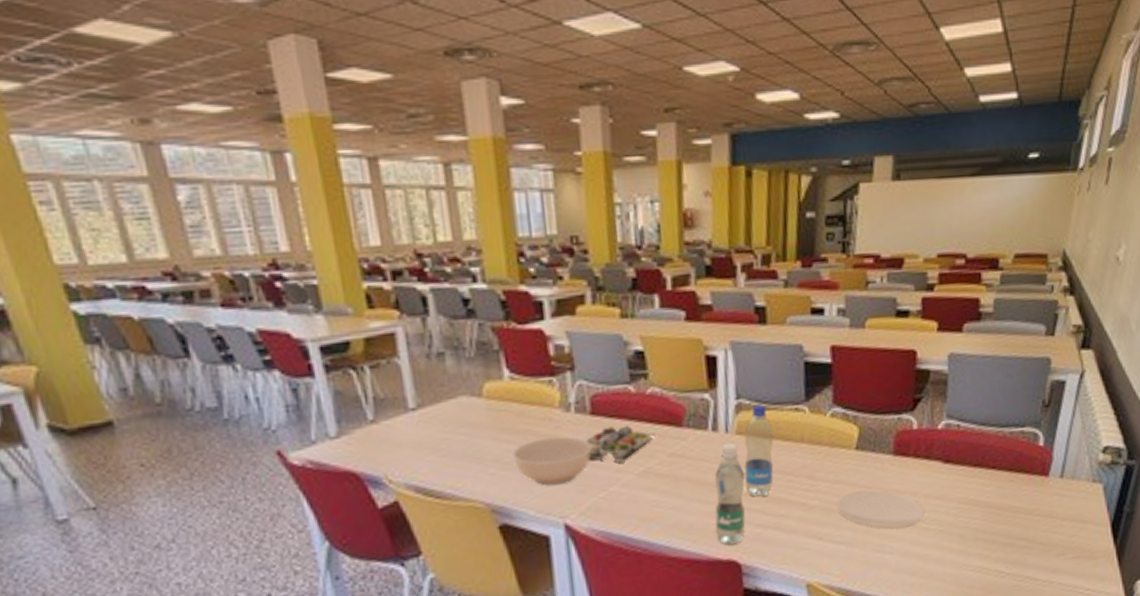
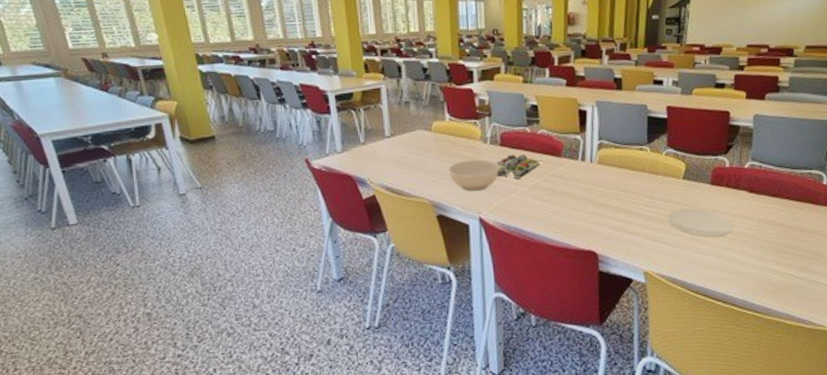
bottle: present [714,442,746,545] -> none [580,169,603,240]
bottle: present [744,404,774,498] -> none [602,144,624,209]

